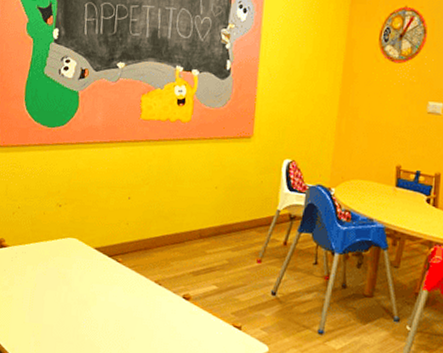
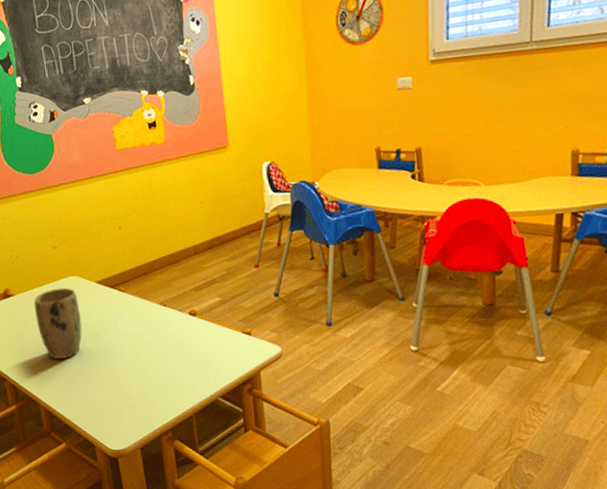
plant pot: none [26,247,73,321] -> present [33,287,82,360]

